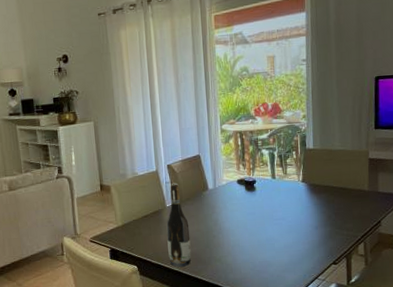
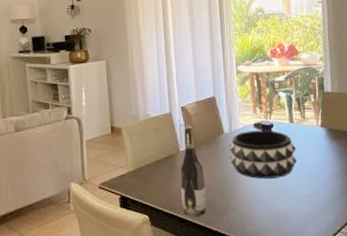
decorative bowl: none [213,186,279,232] -> present [229,130,298,179]

